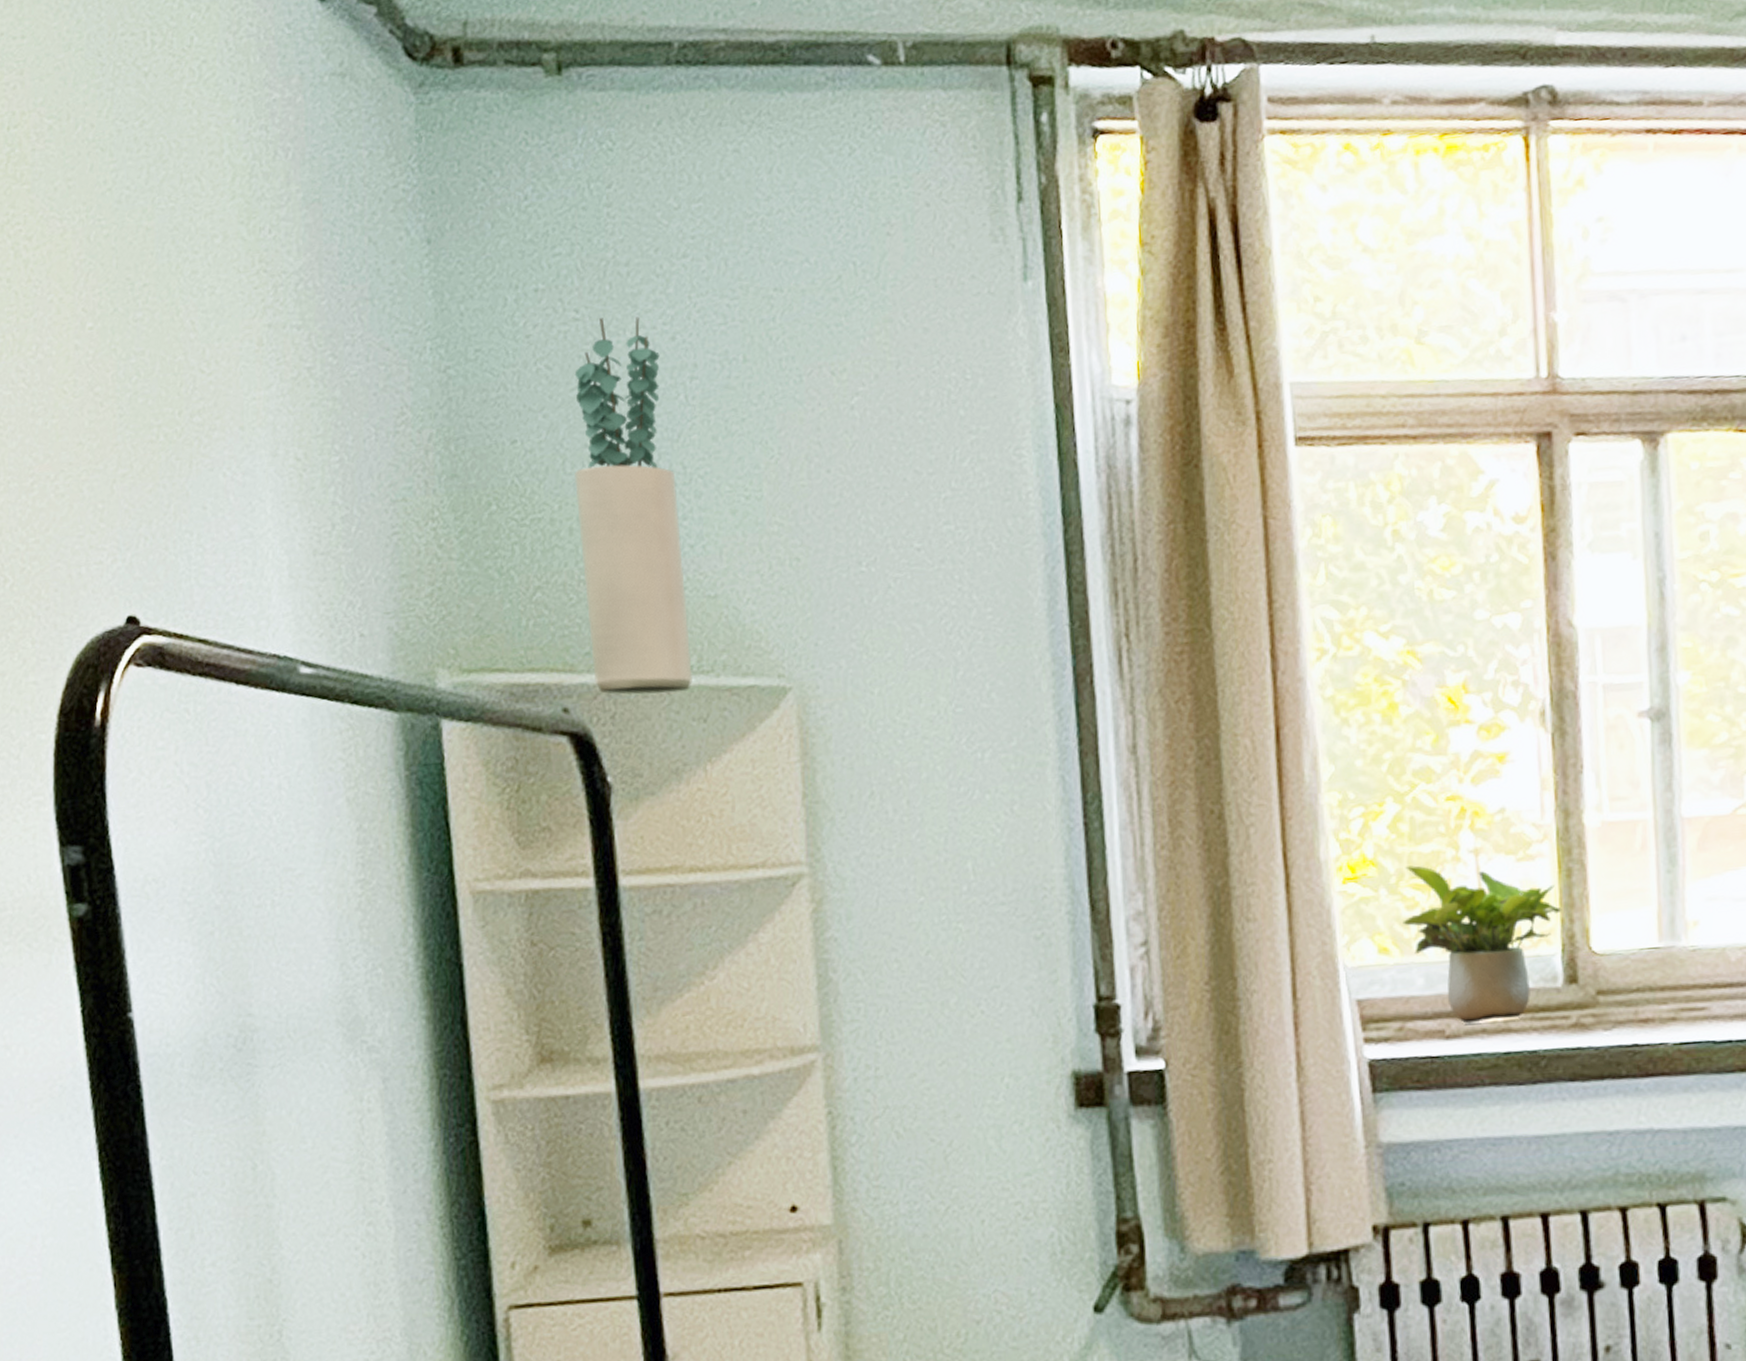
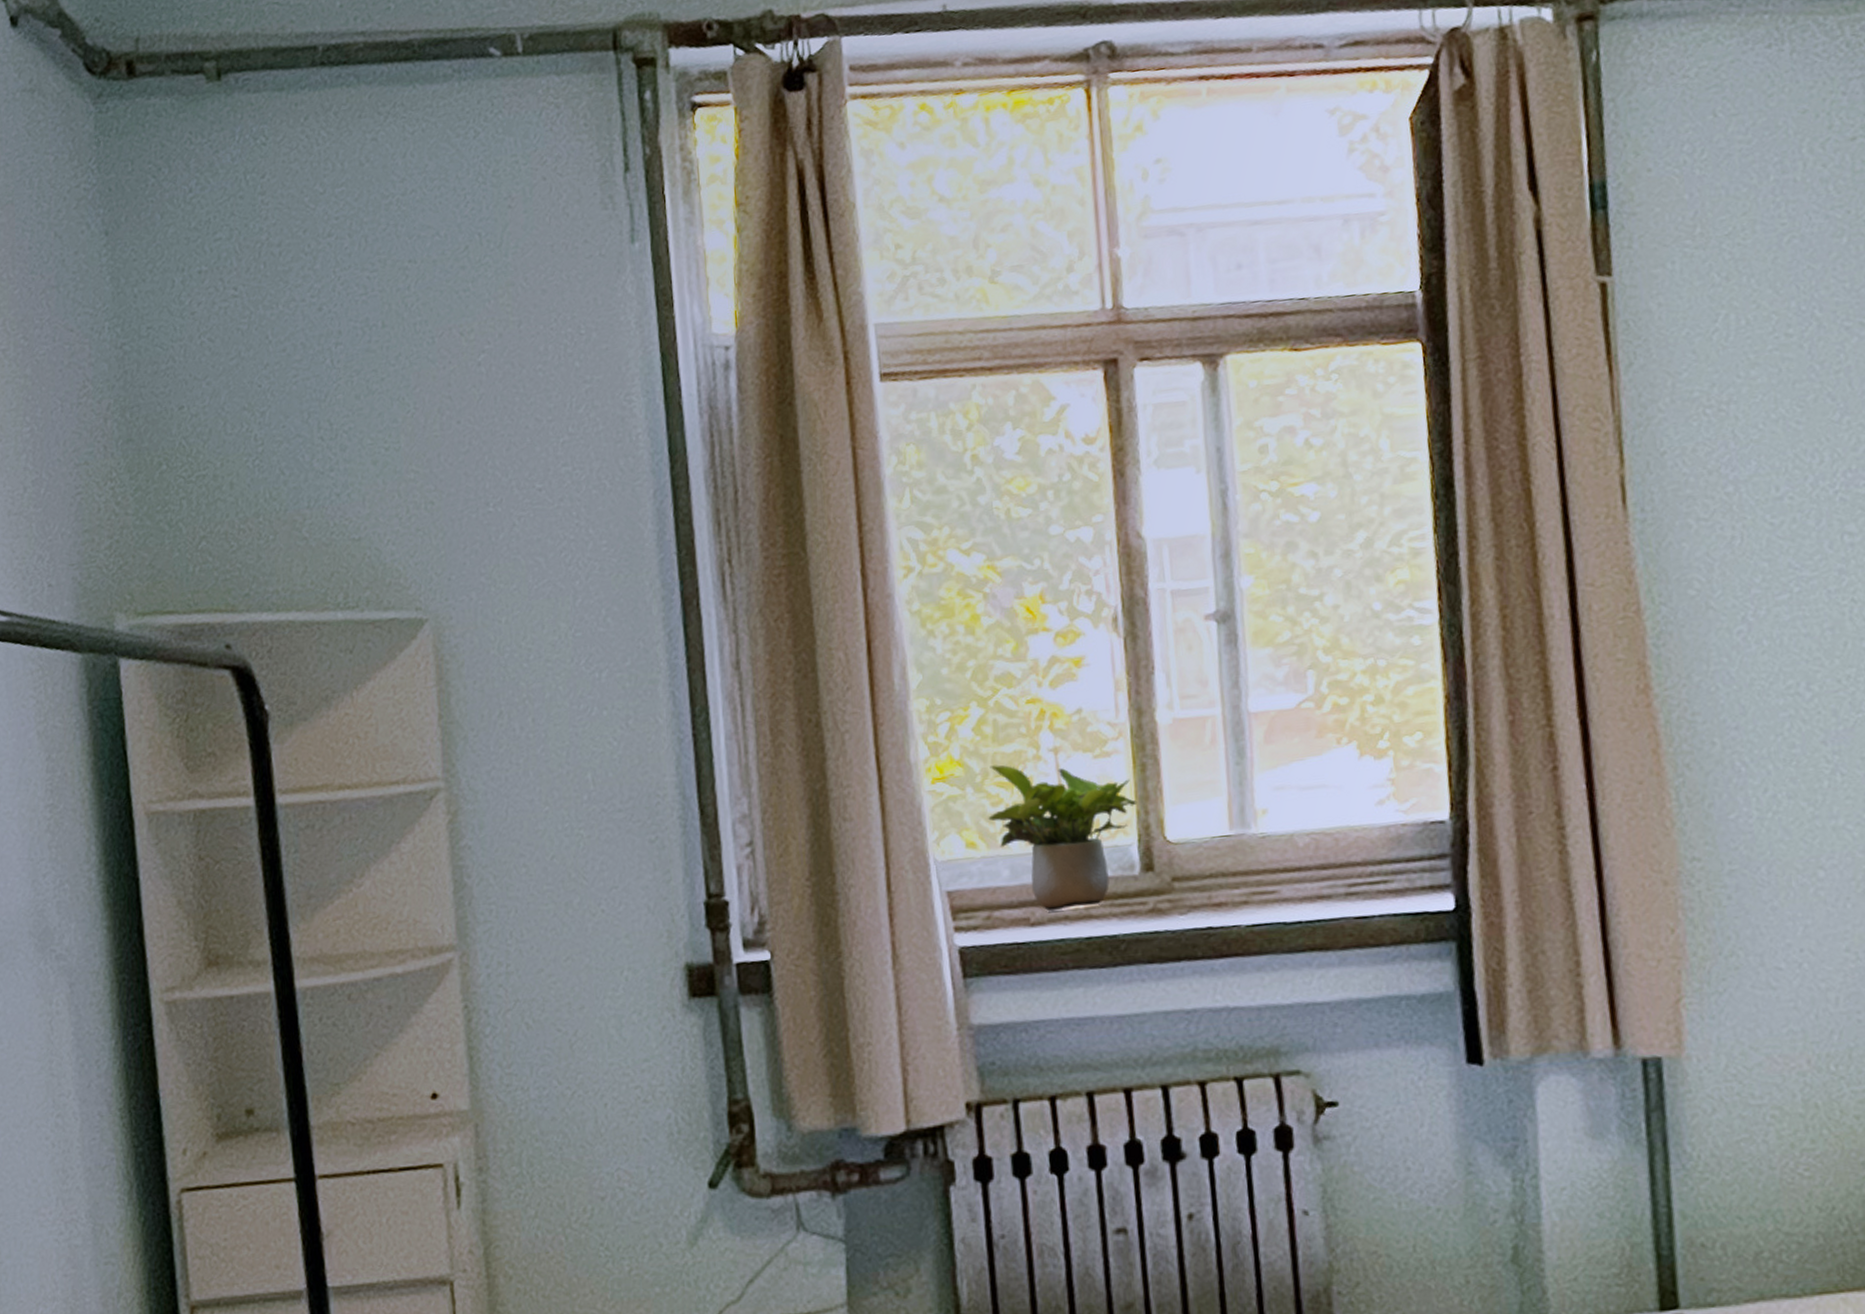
vase: present [574,316,693,695] -> none [234,291,340,631]

